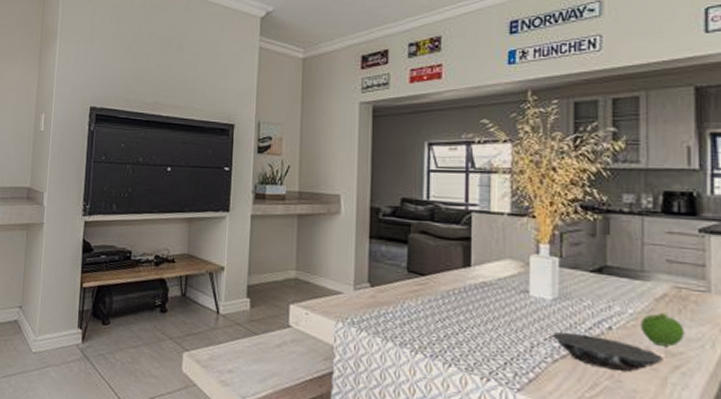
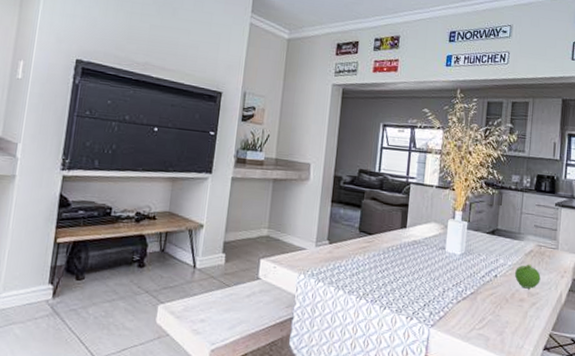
bowl: present [551,331,663,373] -> none [457,279,527,309]

